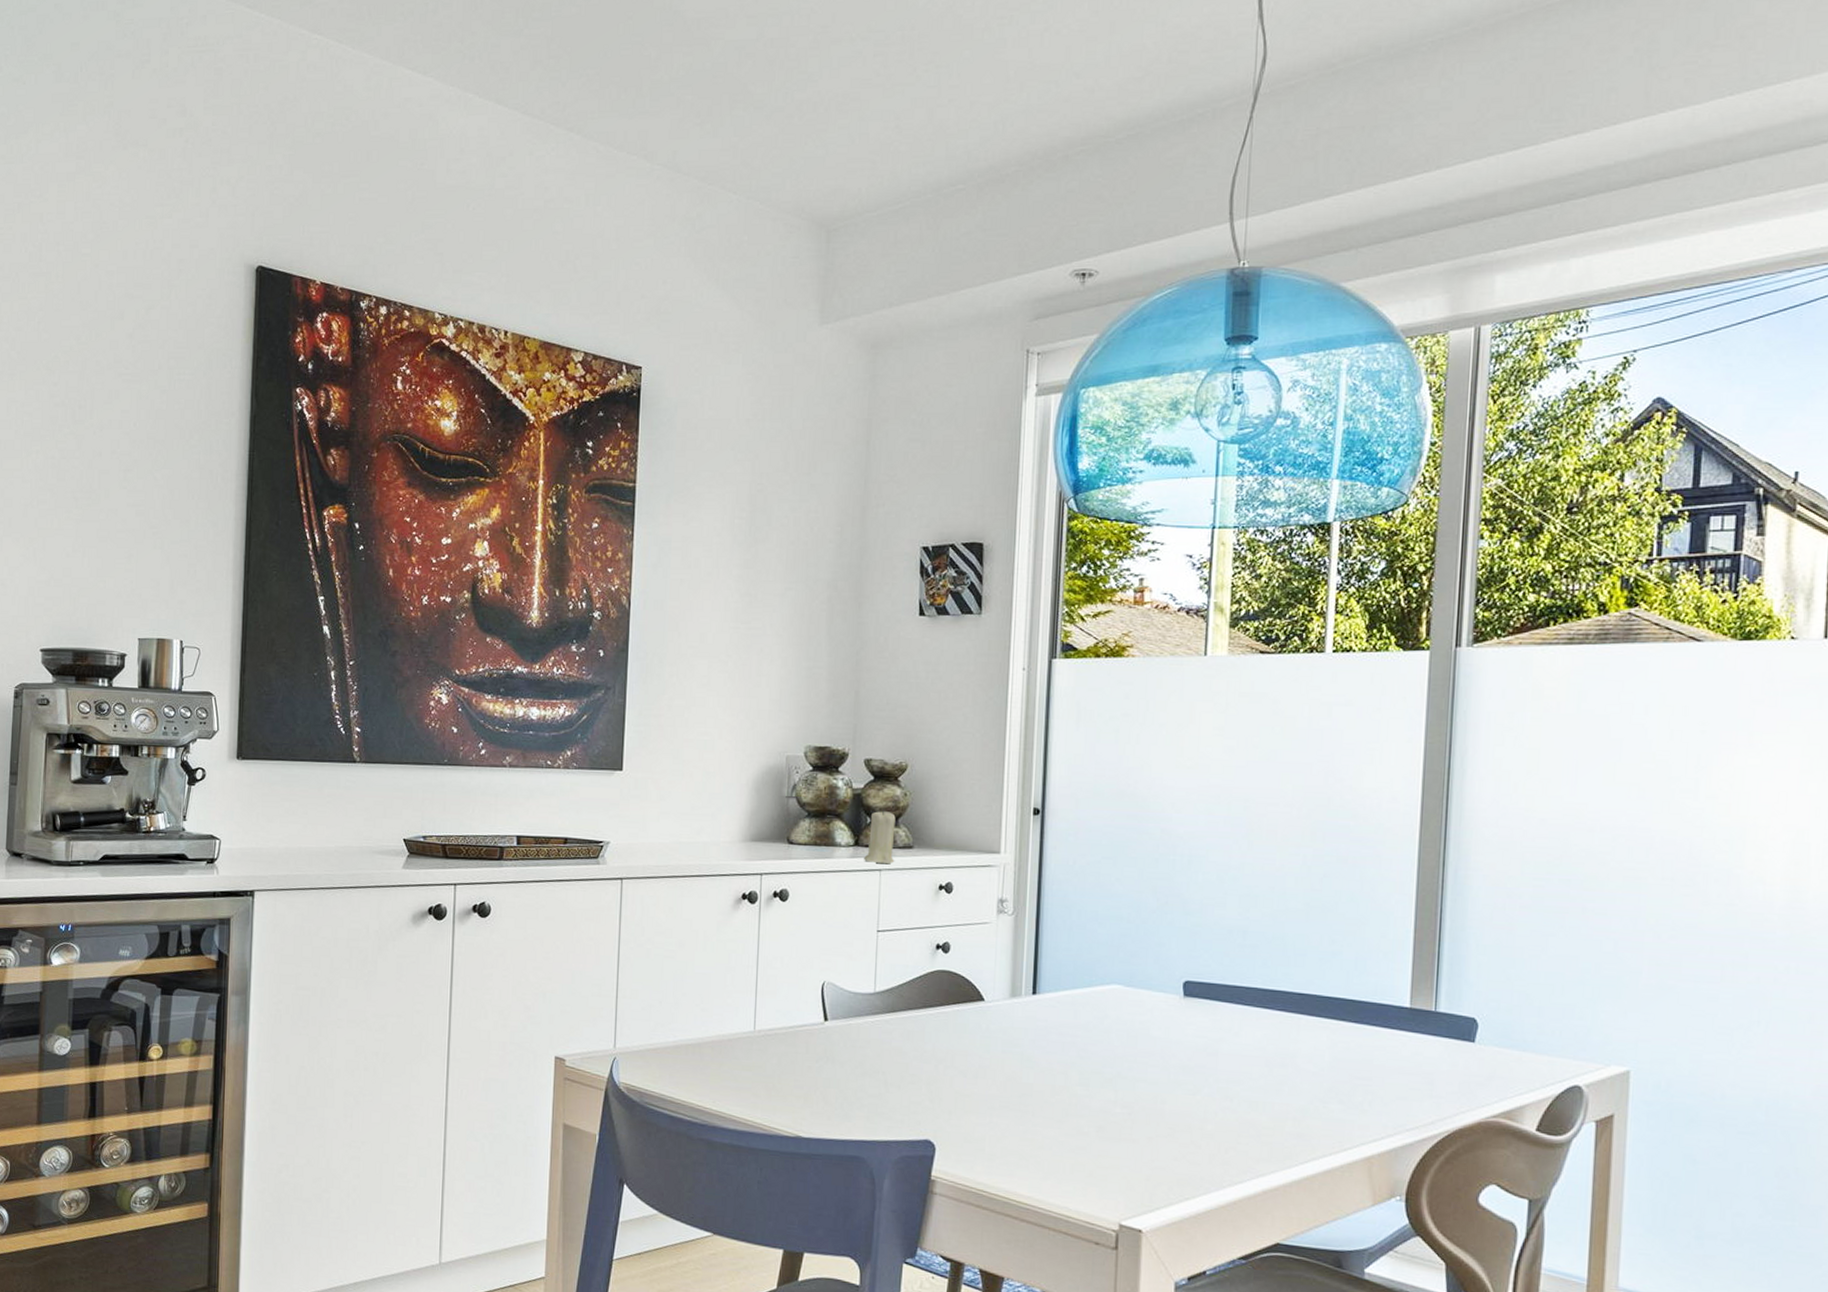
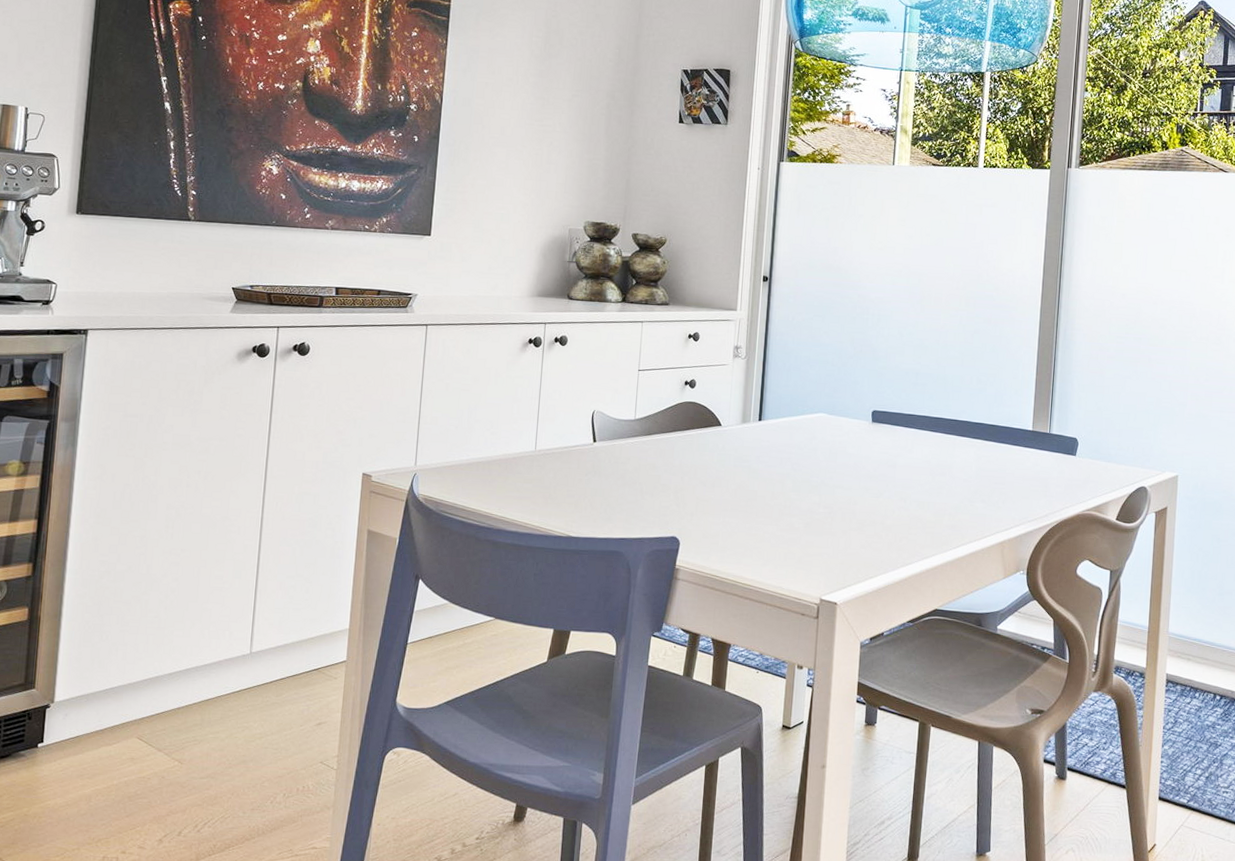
candle: present [864,809,896,865] -> none [629,273,656,318]

